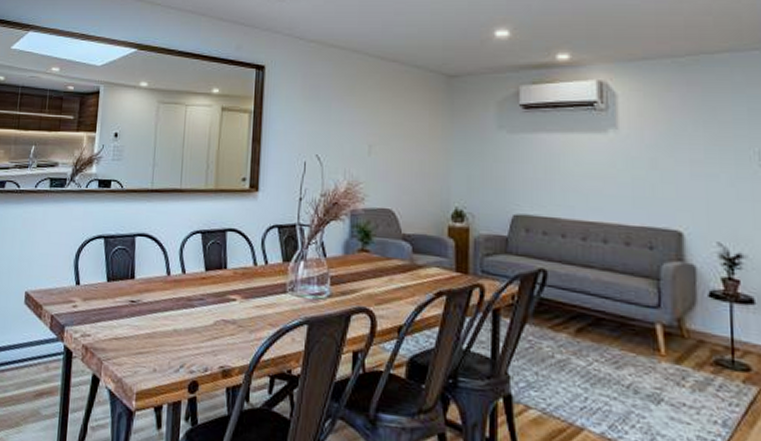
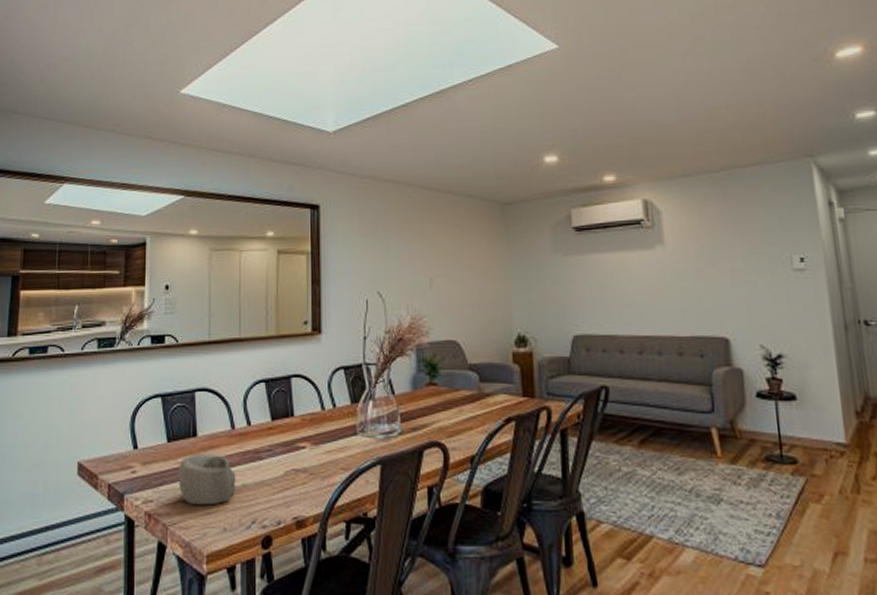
decorative bowl: none [115,296,169,346] -> present [179,455,236,506]

